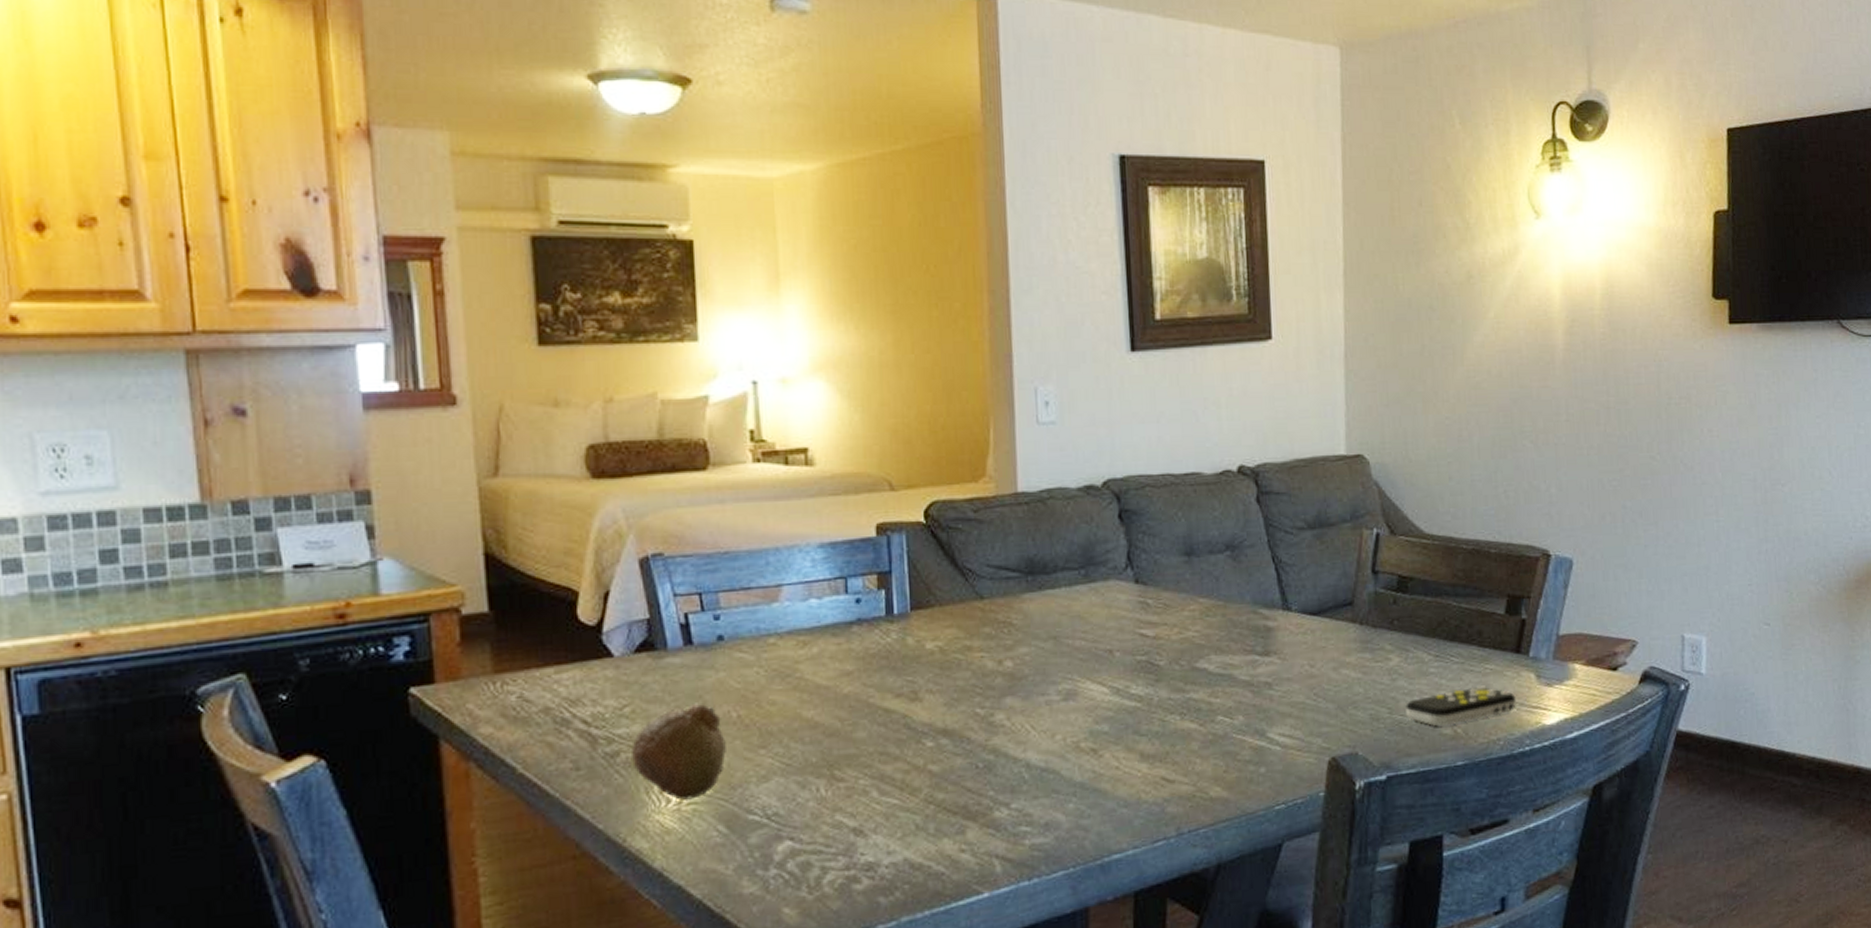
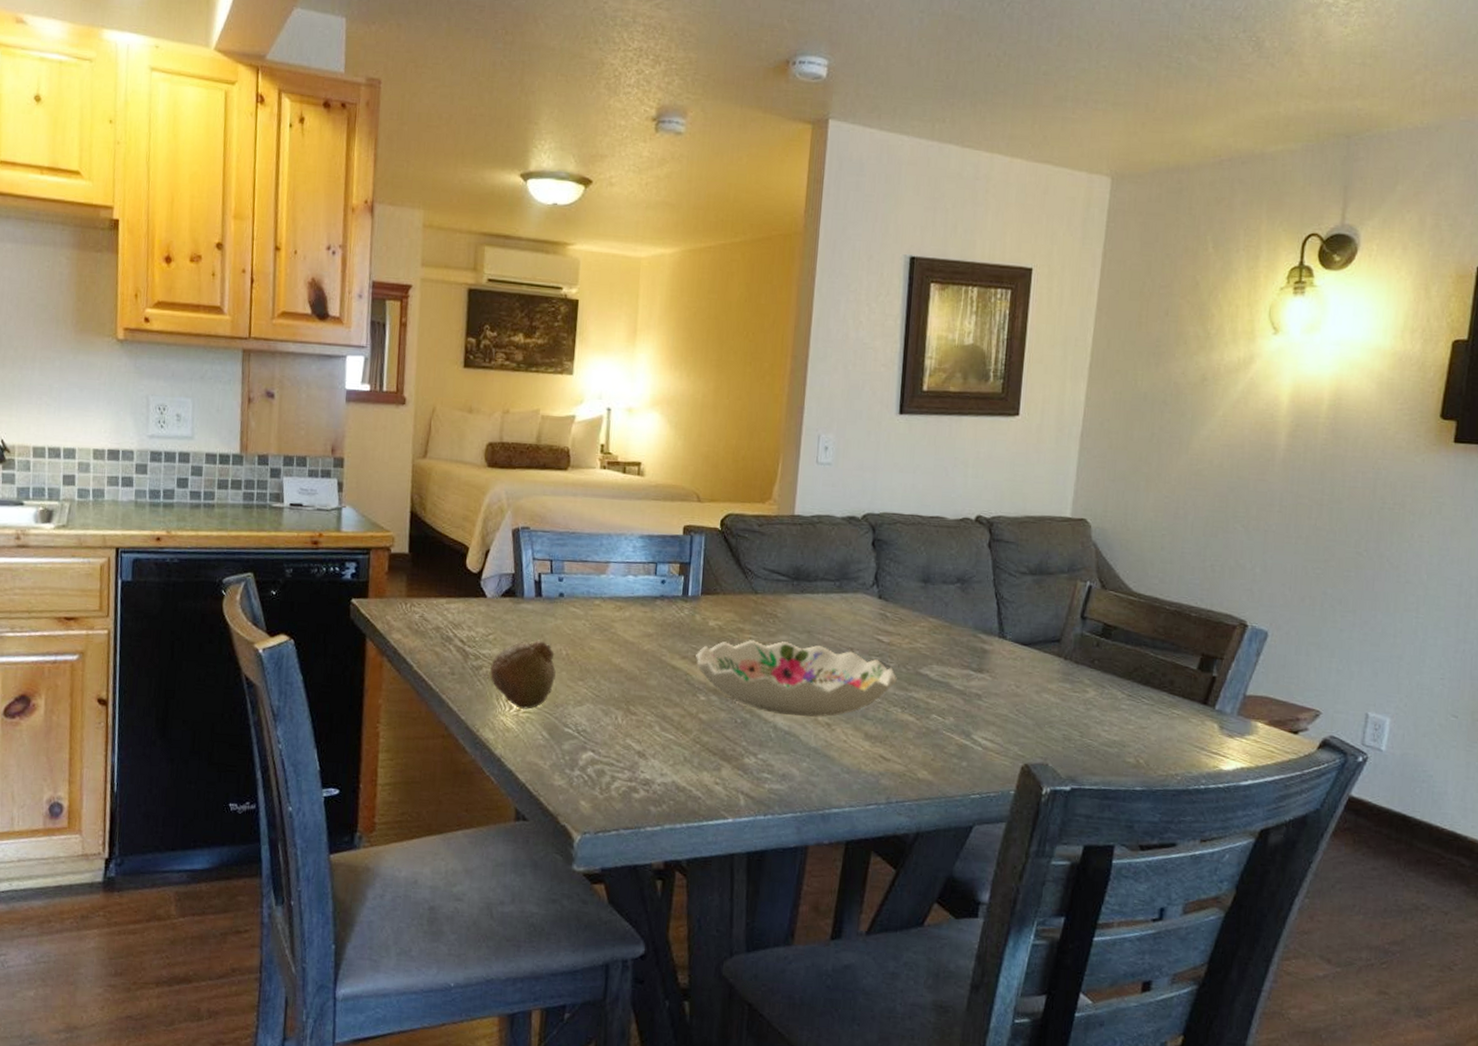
decorative bowl: none [914,652,1170,749] -> present [696,640,897,718]
remote control: present [1406,685,1516,727] -> none [1095,727,1198,756]

